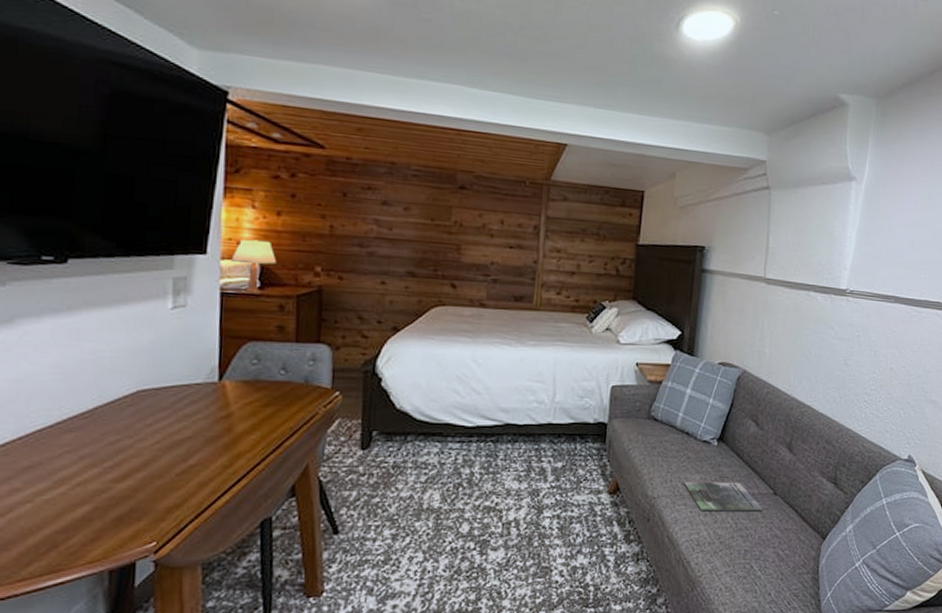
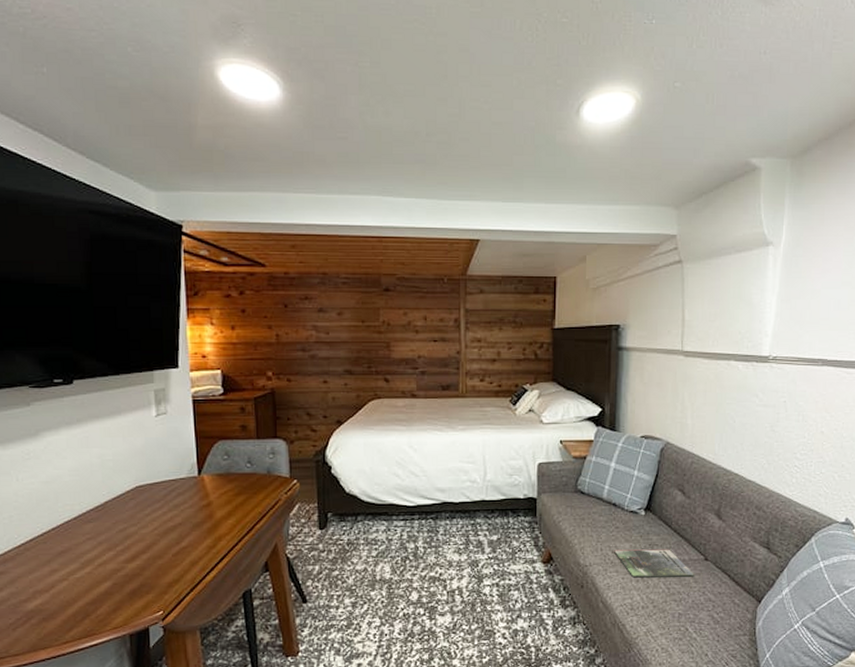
table lamp: present [230,238,277,294] -> none [198,351,235,399]

